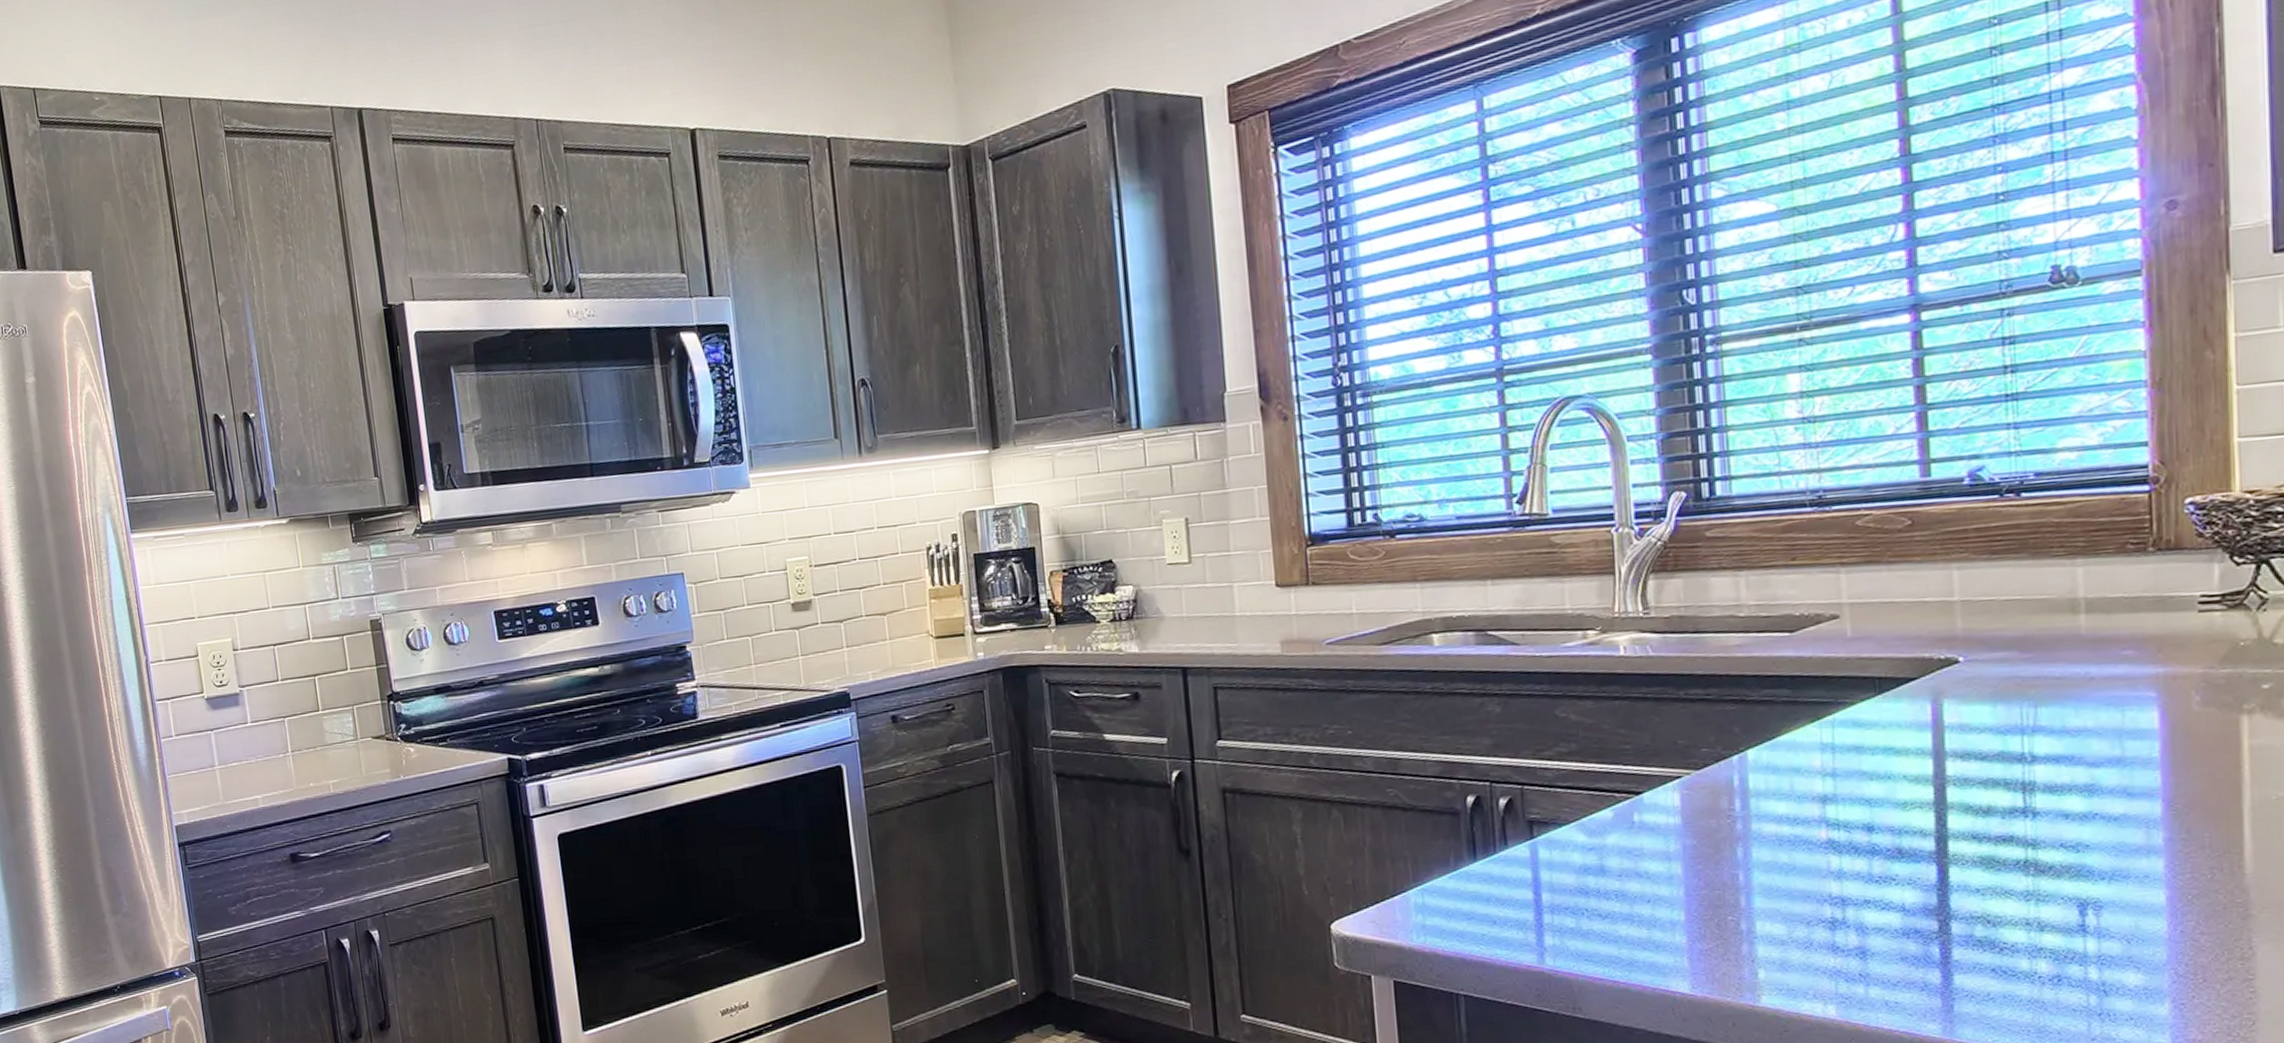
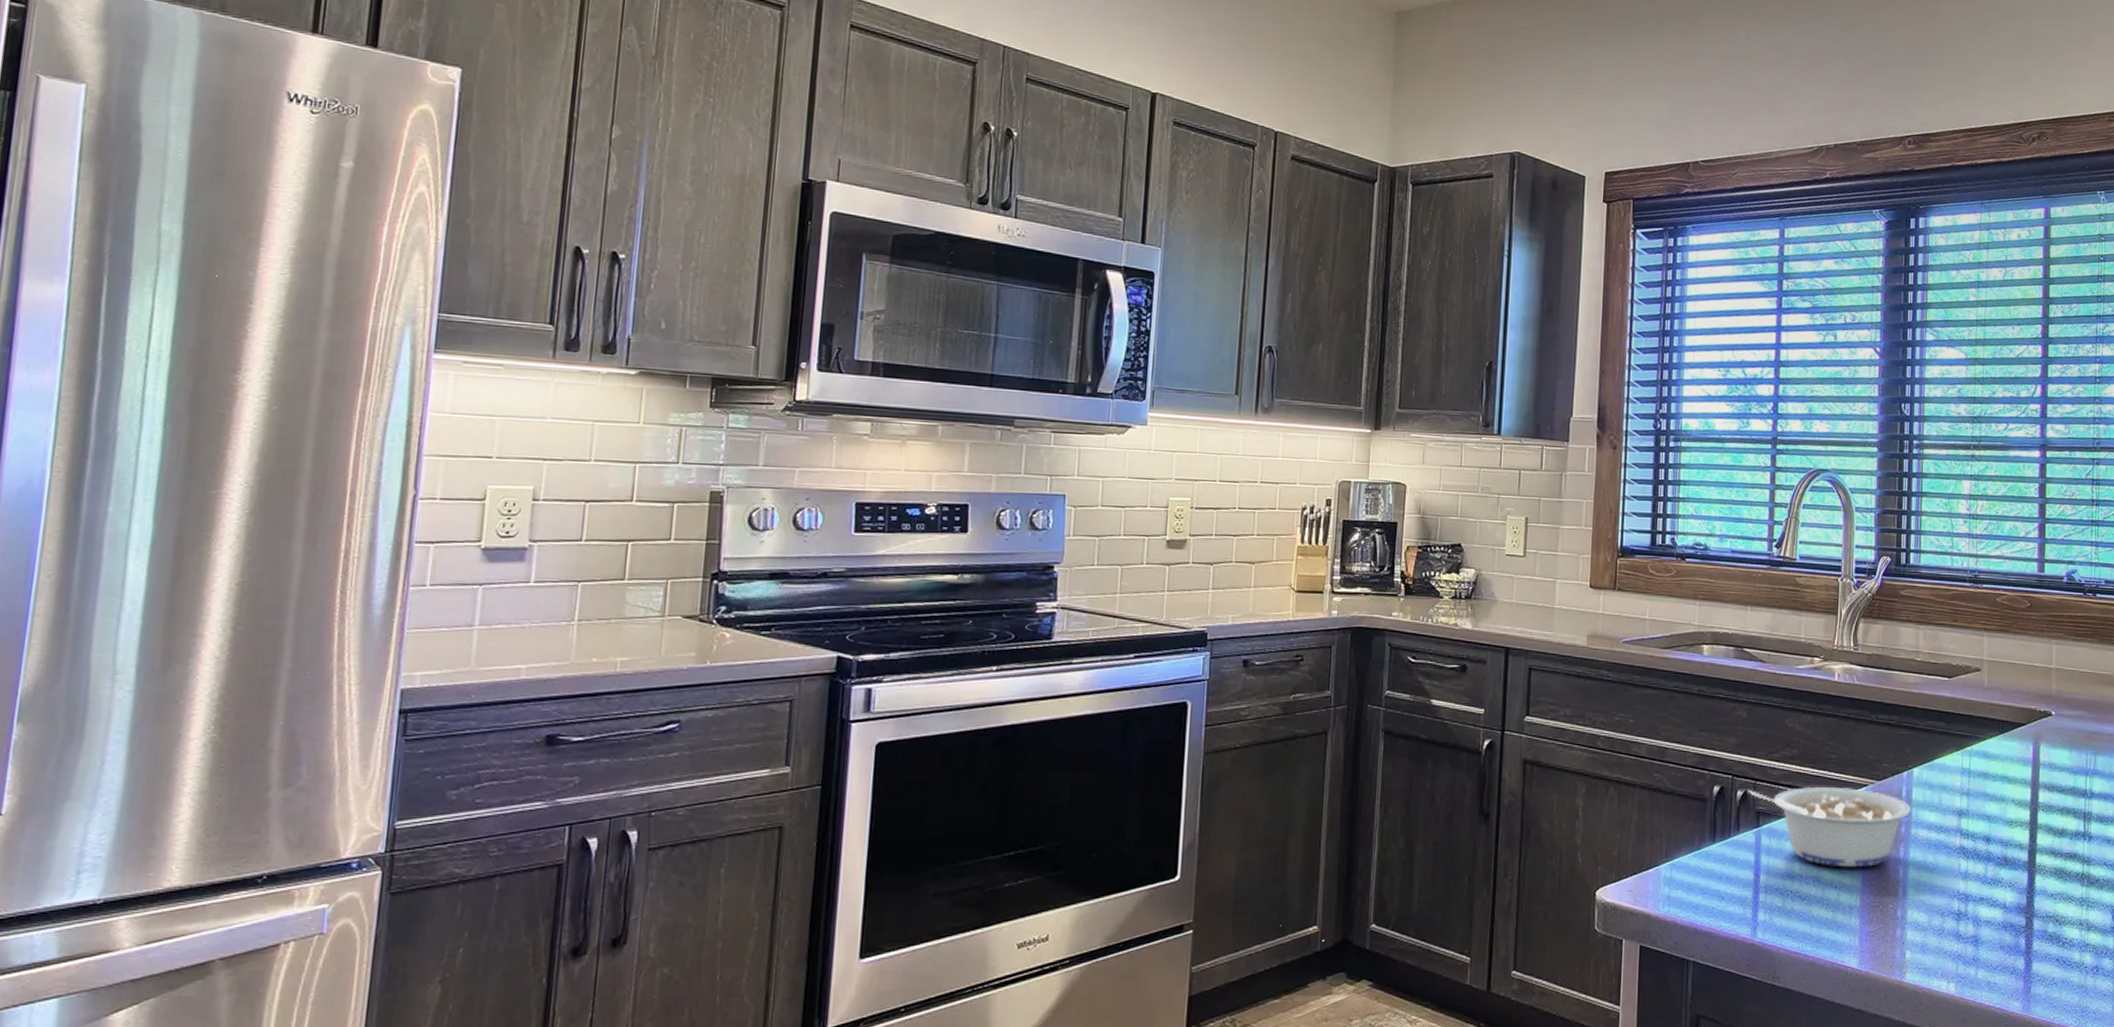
legume: none [1513,781,1749,877] -> present [1748,787,1911,868]

